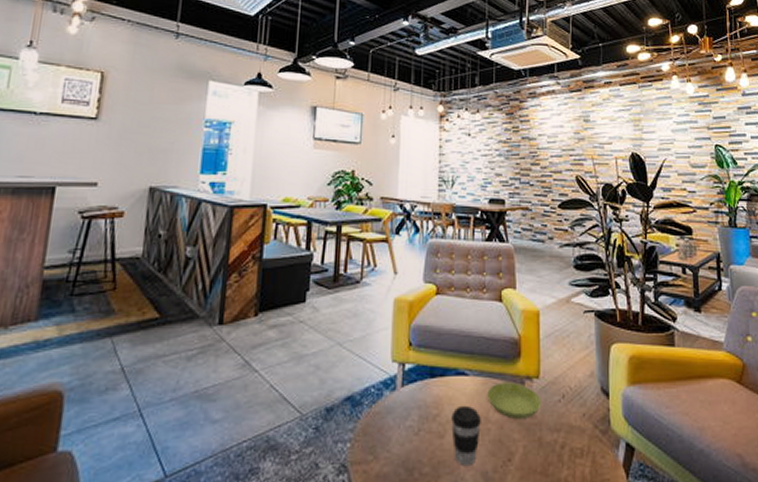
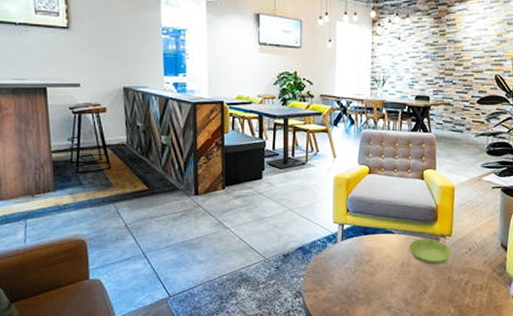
coffee cup: present [451,405,481,467] -> none [380,254,404,295]

